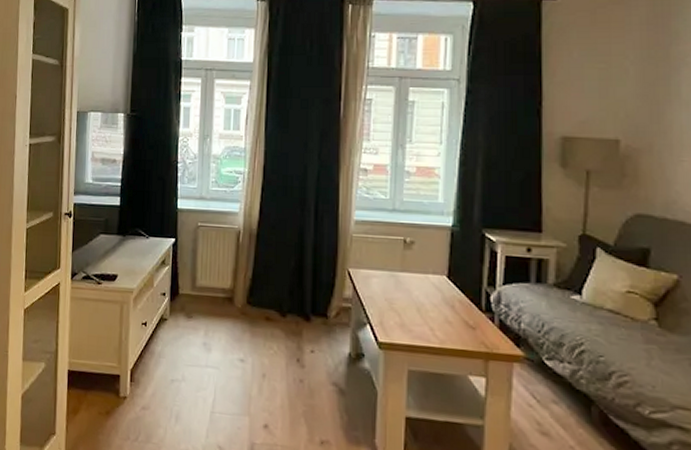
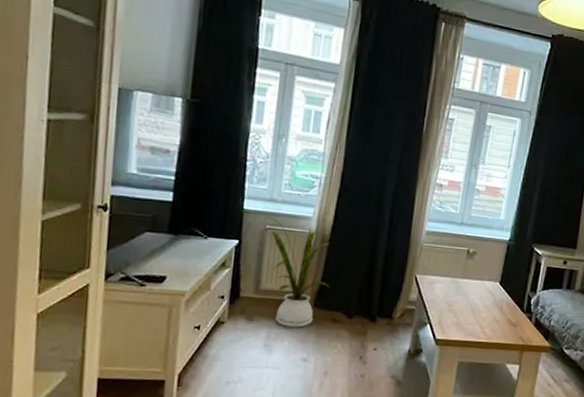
house plant: none [198,214,261,326] -> present [266,217,330,328]

